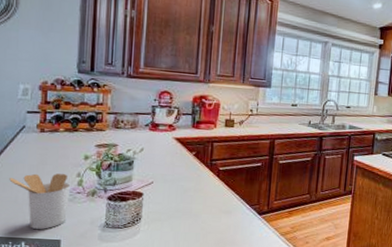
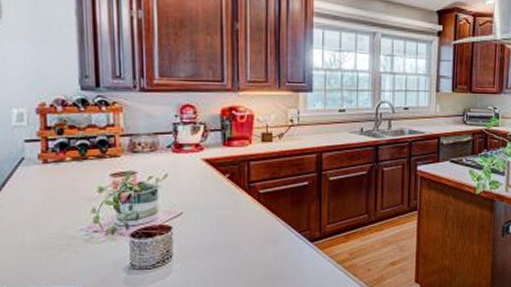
utensil holder: present [9,173,71,229] -> none [12,211,86,277]

